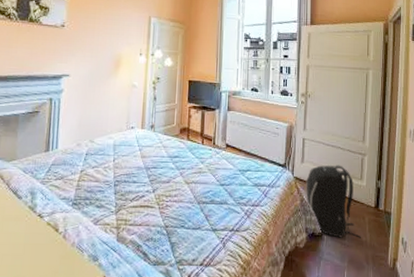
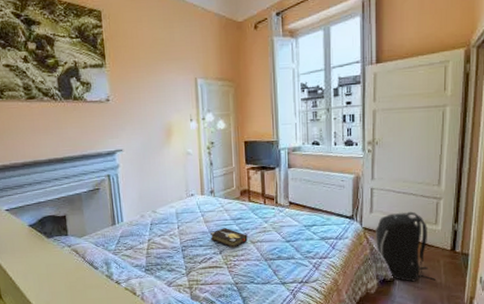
hardback book: none [145,165,183,188] -> present [210,228,248,249]

